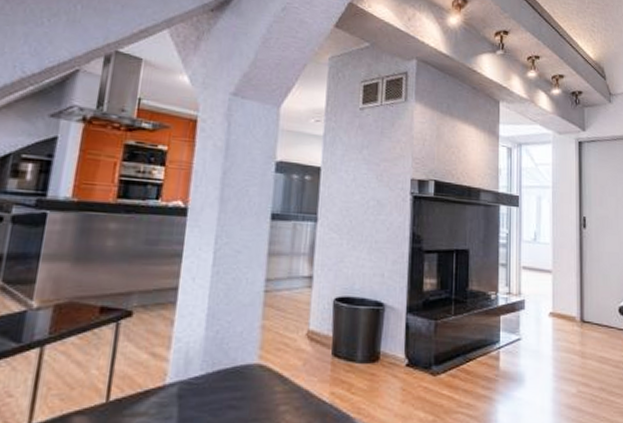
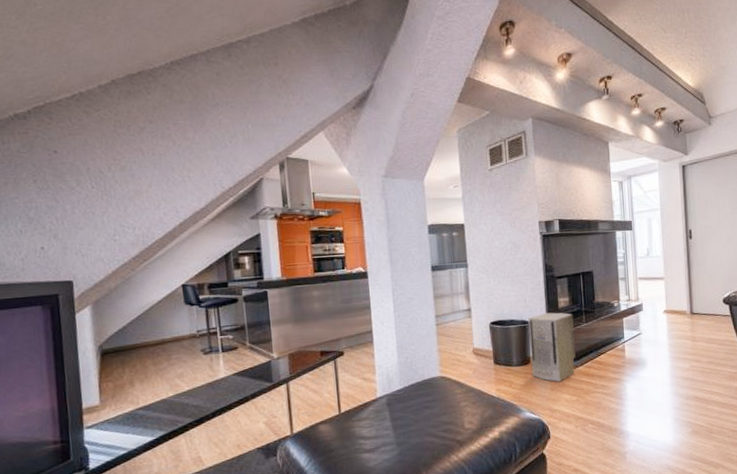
air purifier: none [379,295,440,393] -> present [528,312,576,382]

